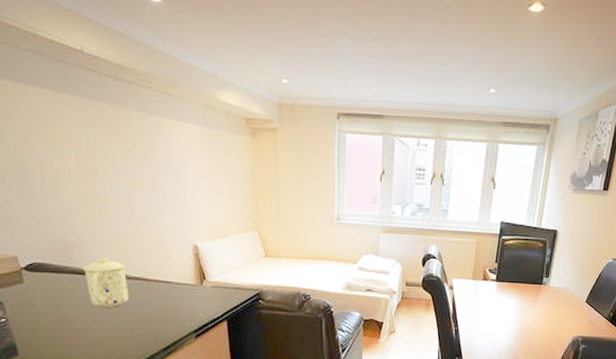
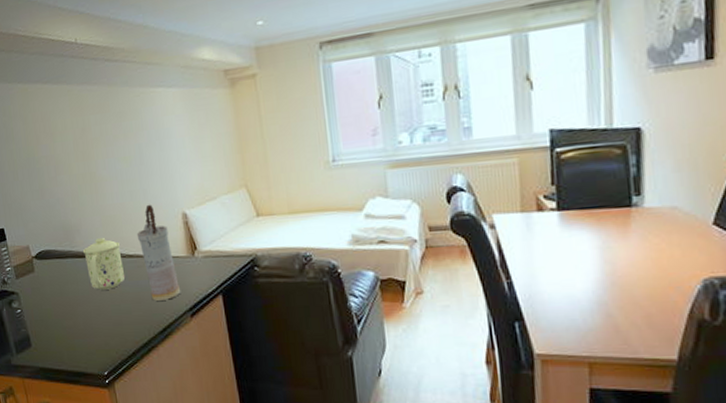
vase: none [144,232,187,321] -> present [136,204,181,301]

